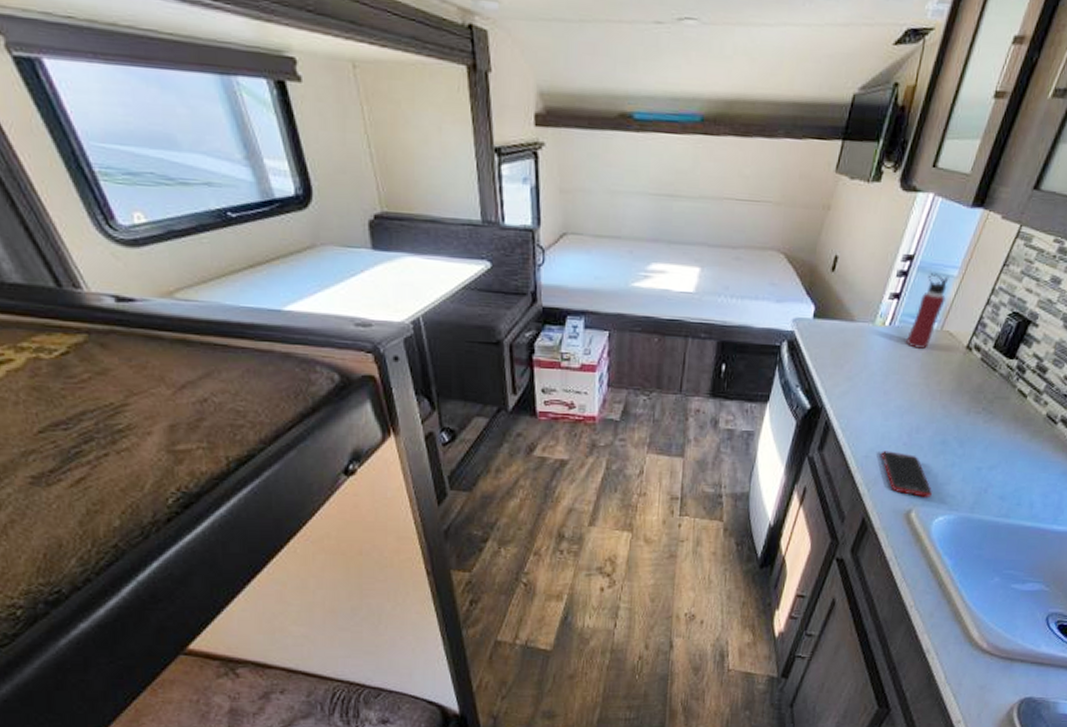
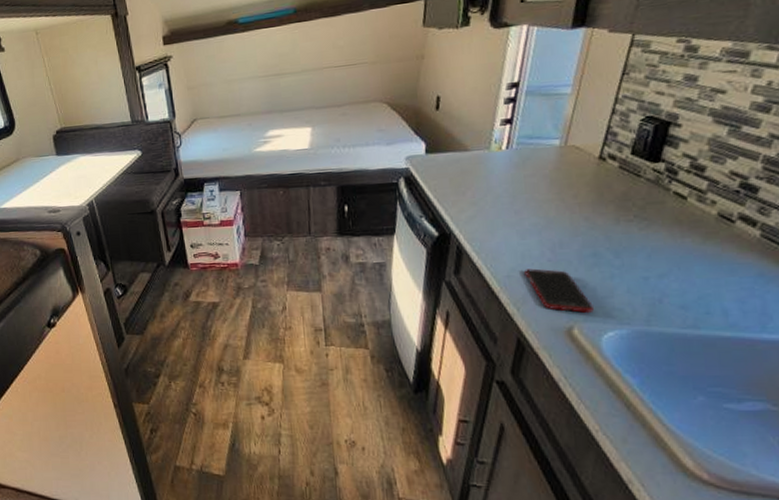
water bottle: present [906,273,950,350] -> none [528,94,563,168]

